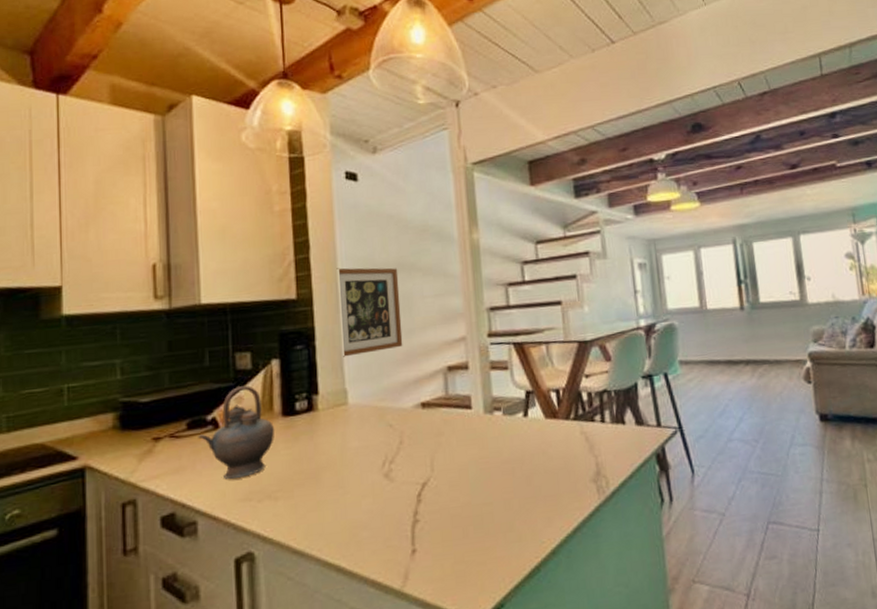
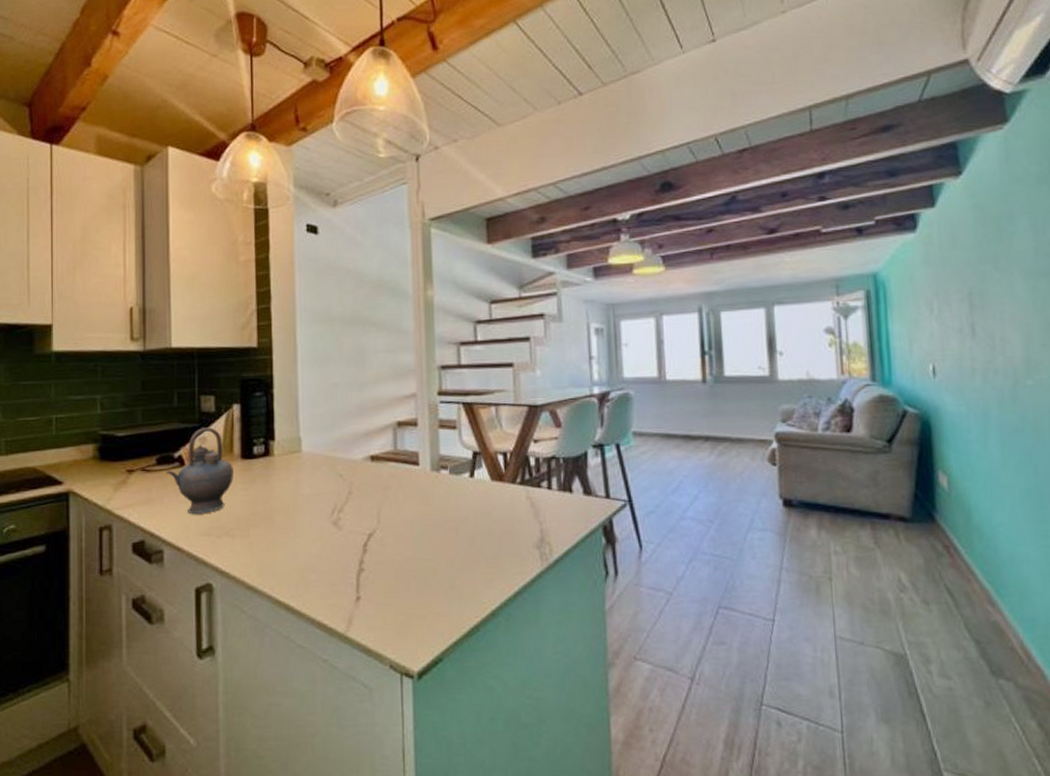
wall art: present [336,267,403,357] -> none [295,319,356,406]

